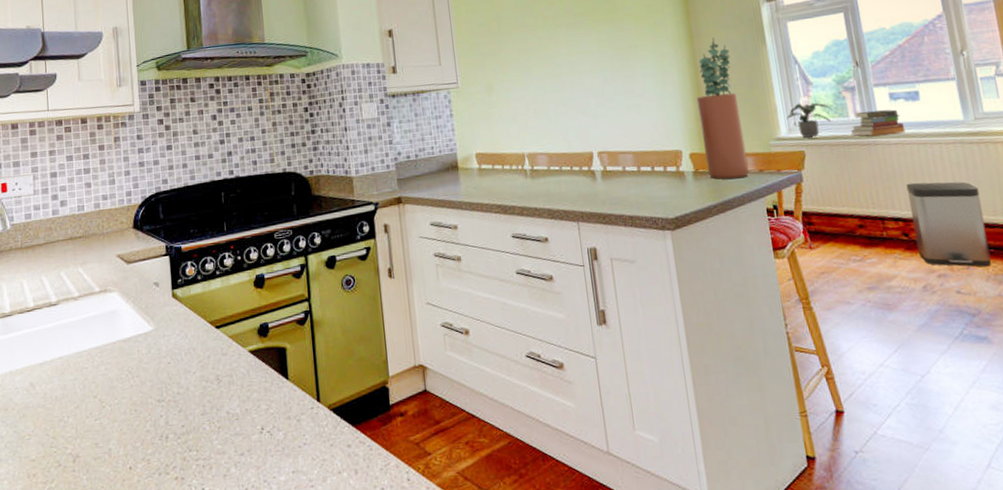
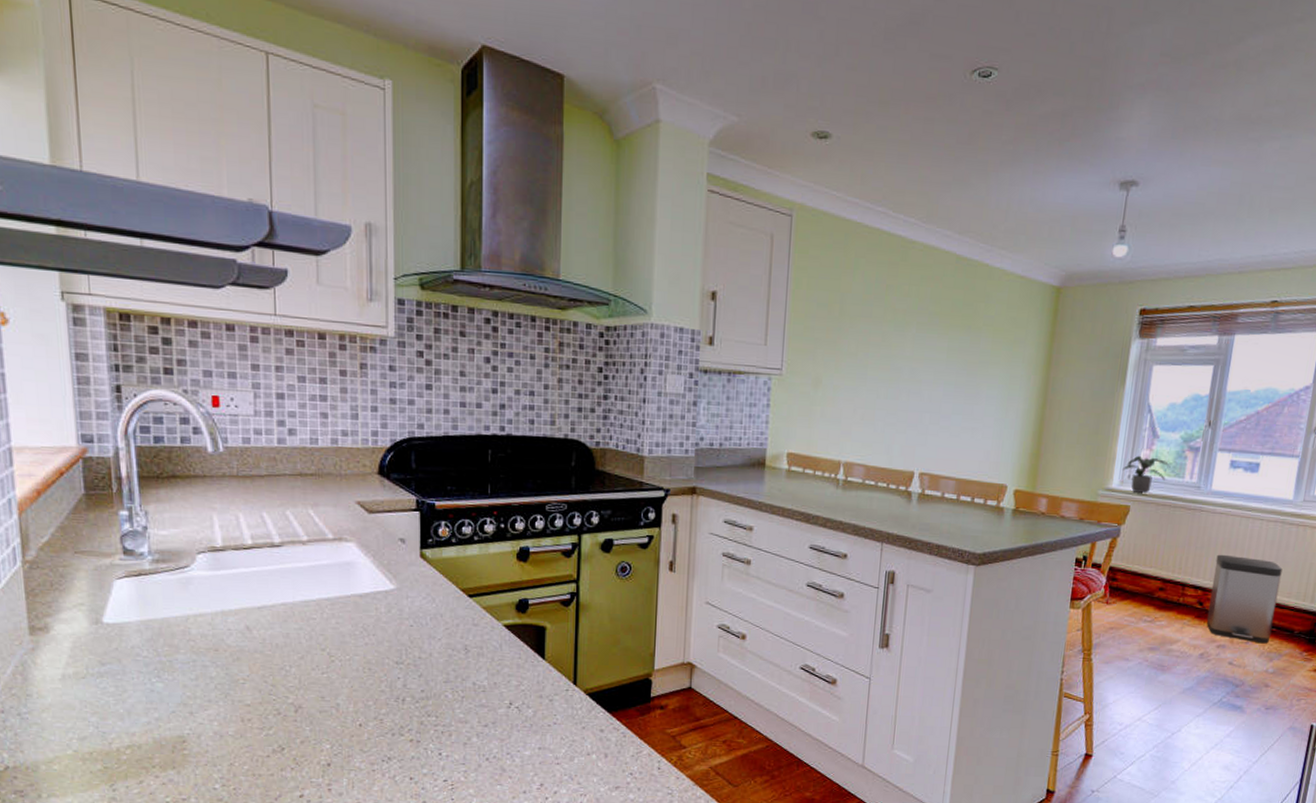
vase: present [696,37,749,180] -> none [1028,368,1085,524]
books: present [851,109,906,137] -> none [1180,474,1235,503]

